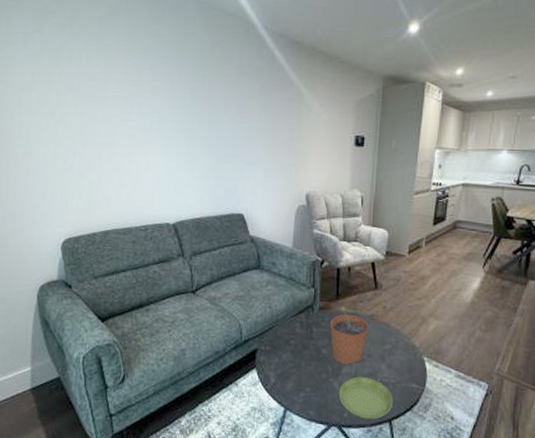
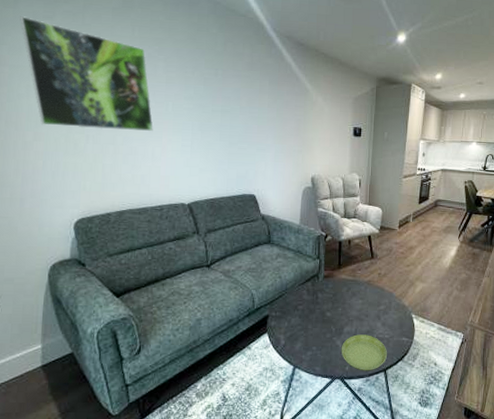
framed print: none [12,31,139,145] -> present [20,16,154,131]
plant pot: present [329,306,369,365] -> none [333,274,367,325]

